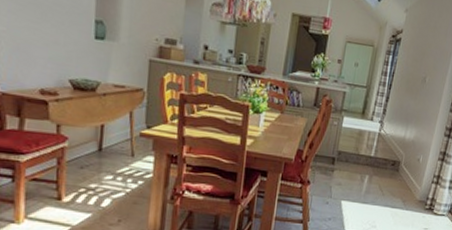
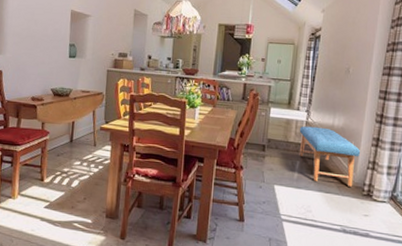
bench: none [368,137,428,201] -> present [299,126,361,187]

